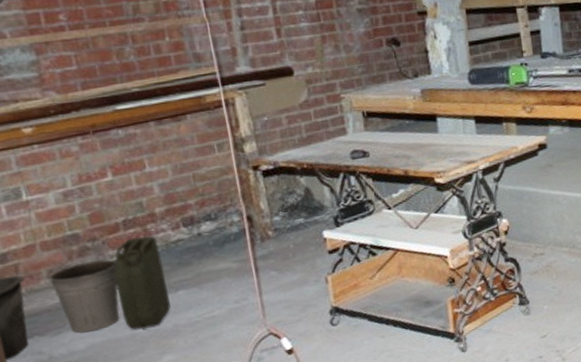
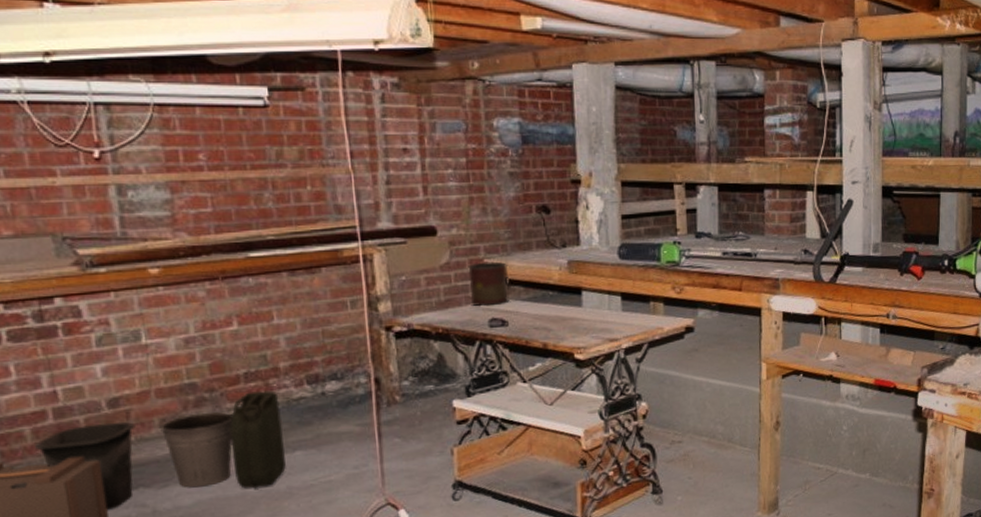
paint can: none [326,96,368,141] -> present [468,262,508,307]

